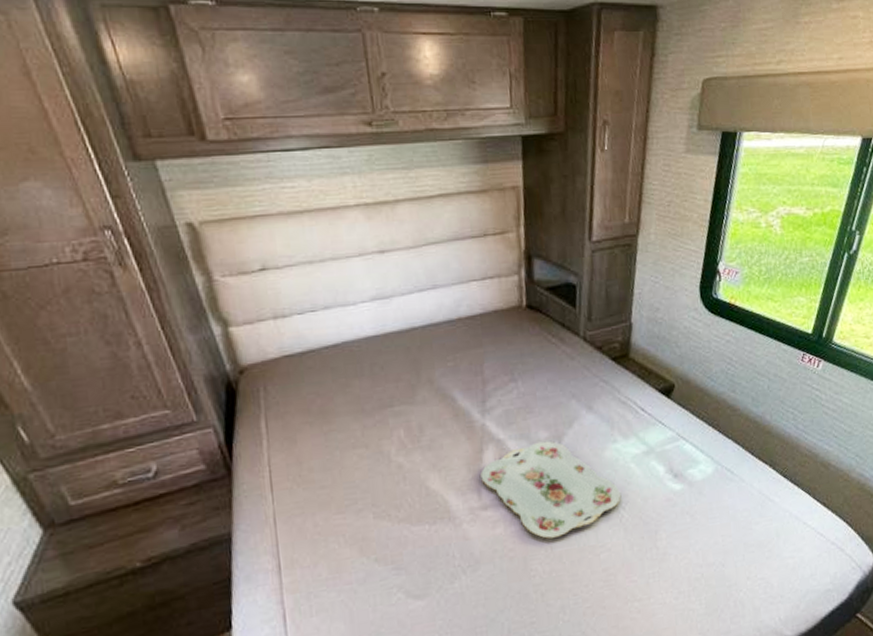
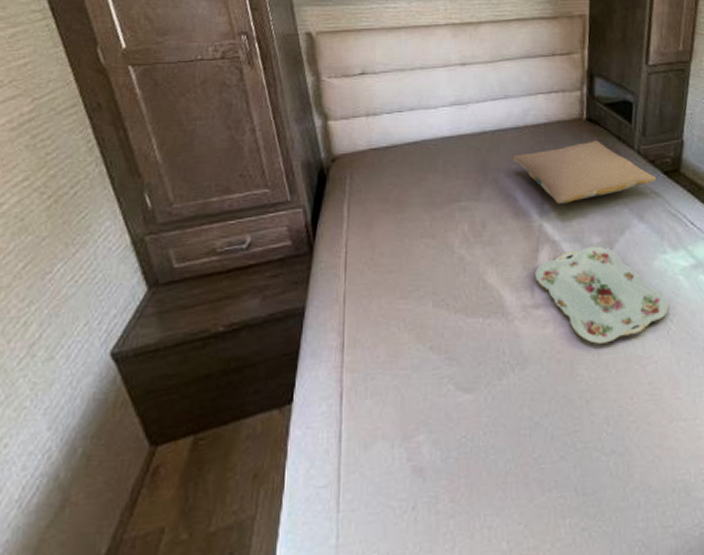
pillow: none [446,329,604,402] -> present [512,140,656,205]

